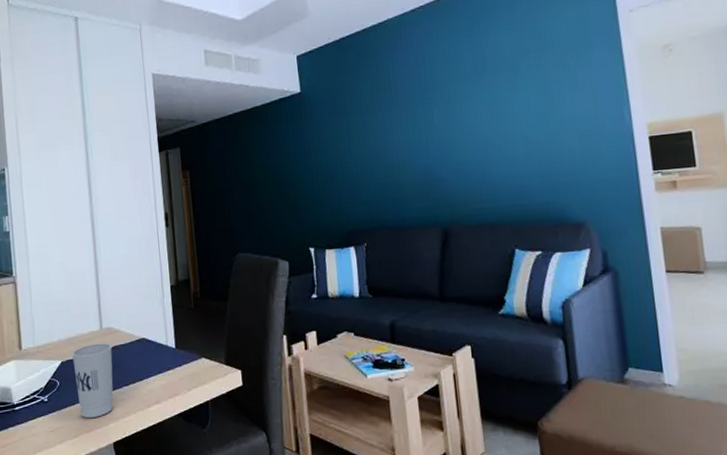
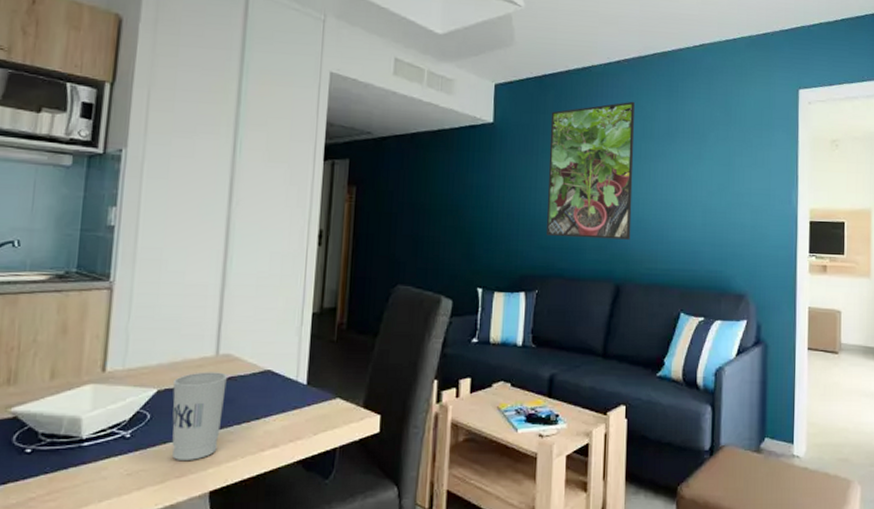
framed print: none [354,46,452,190] -> present [547,101,635,240]

